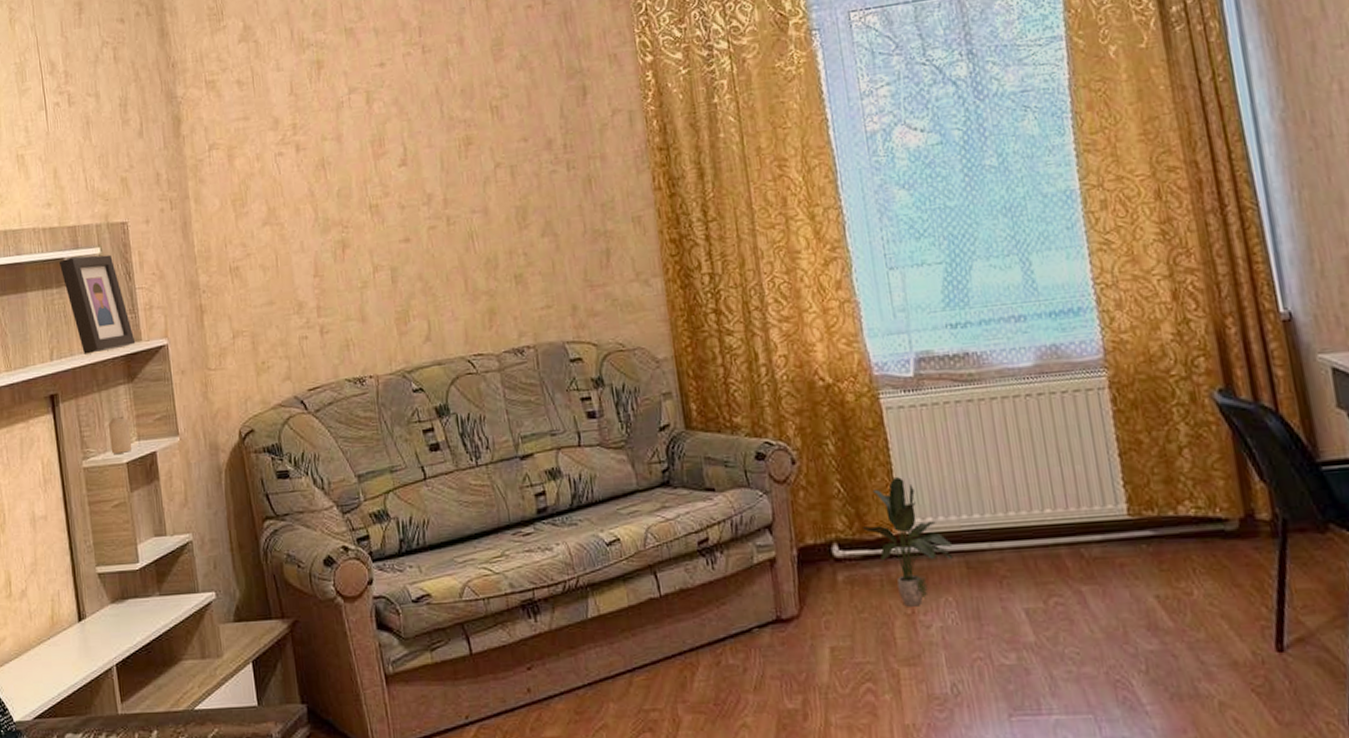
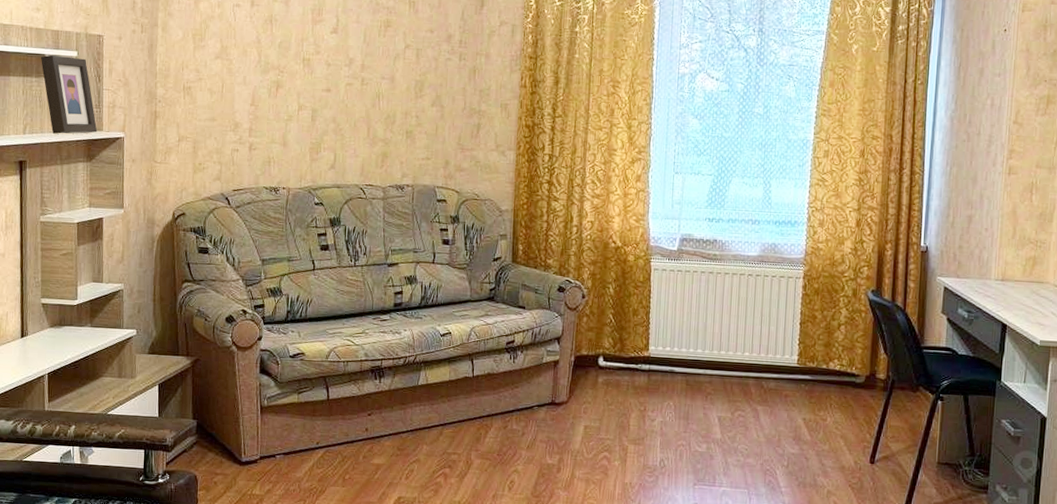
candle: present [108,415,132,454] -> none [65,186,84,215]
potted plant: present [863,477,953,607] -> none [622,317,679,406]

